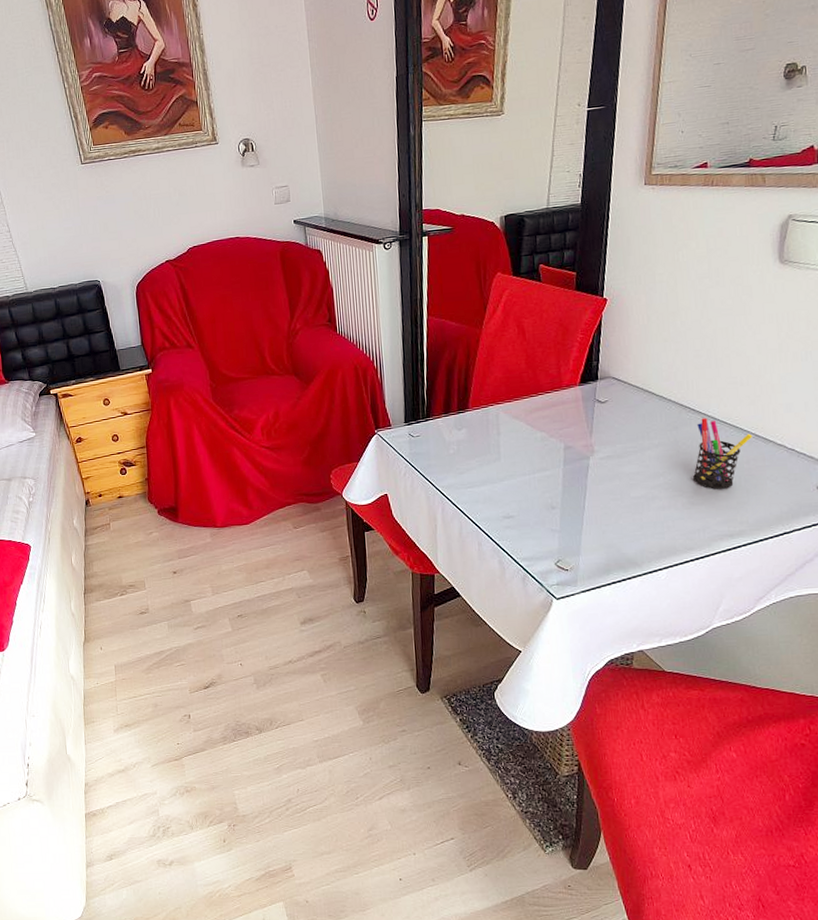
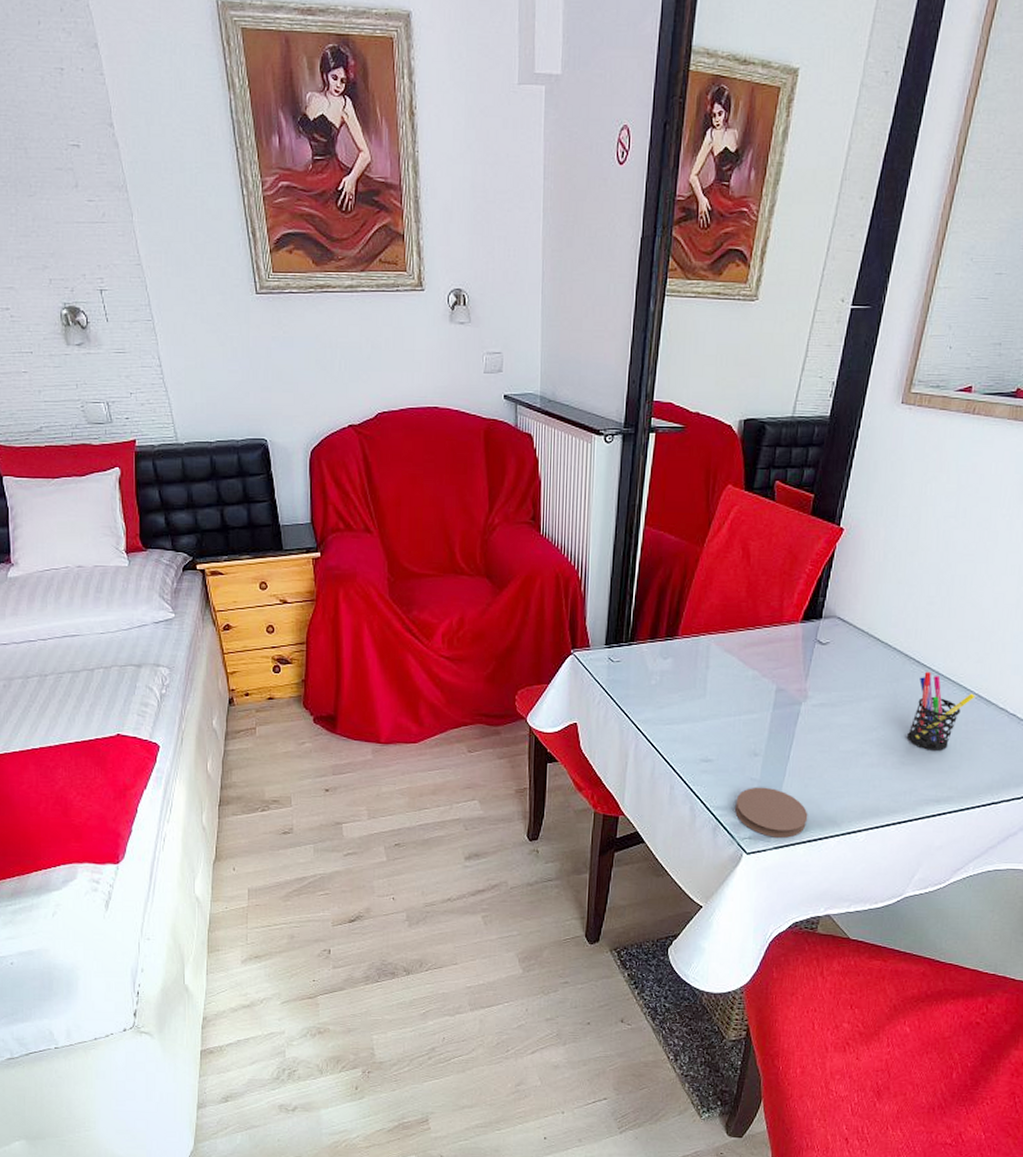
coaster: none [539,536,610,582] -> present [734,787,808,838]

